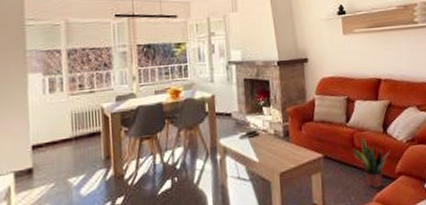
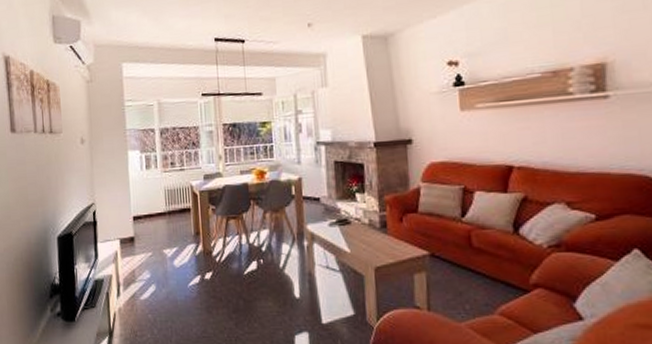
potted plant: present [352,136,391,189] -> none [468,235,524,300]

